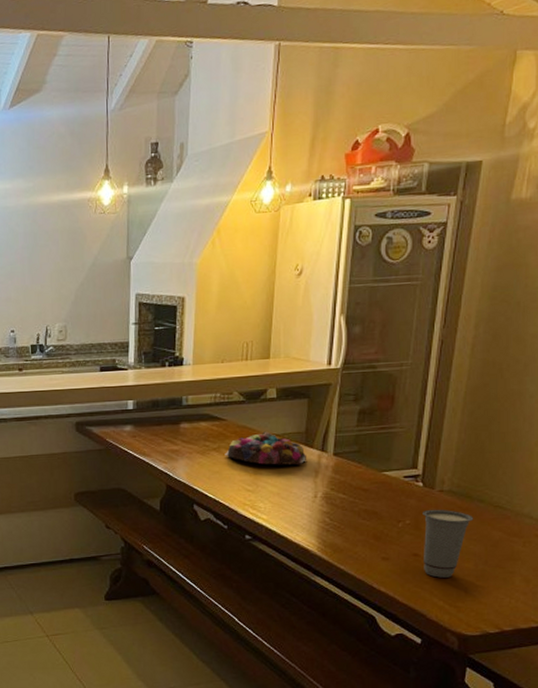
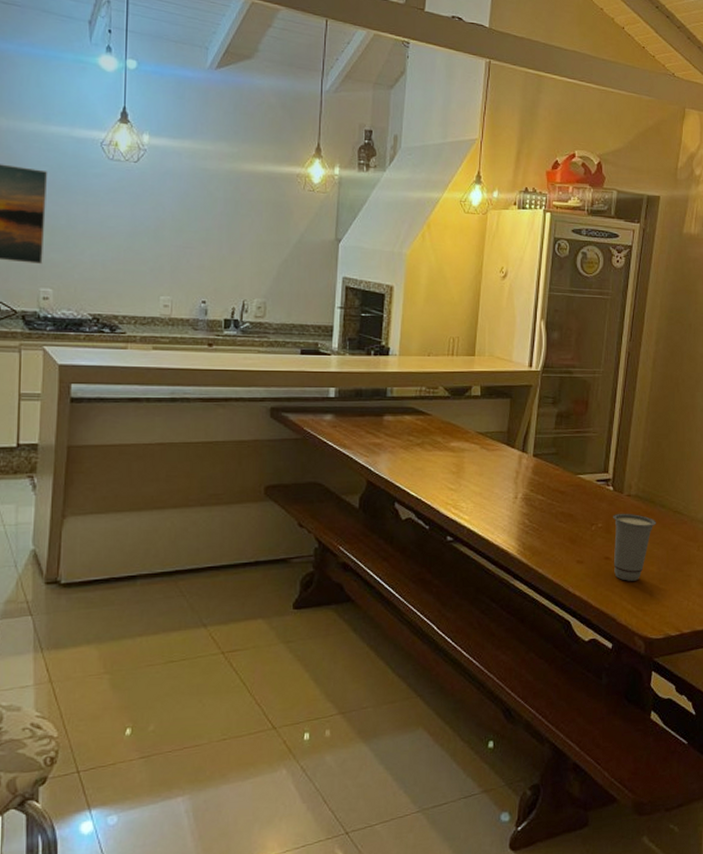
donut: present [225,431,306,466] -> none [428,429,508,465]

